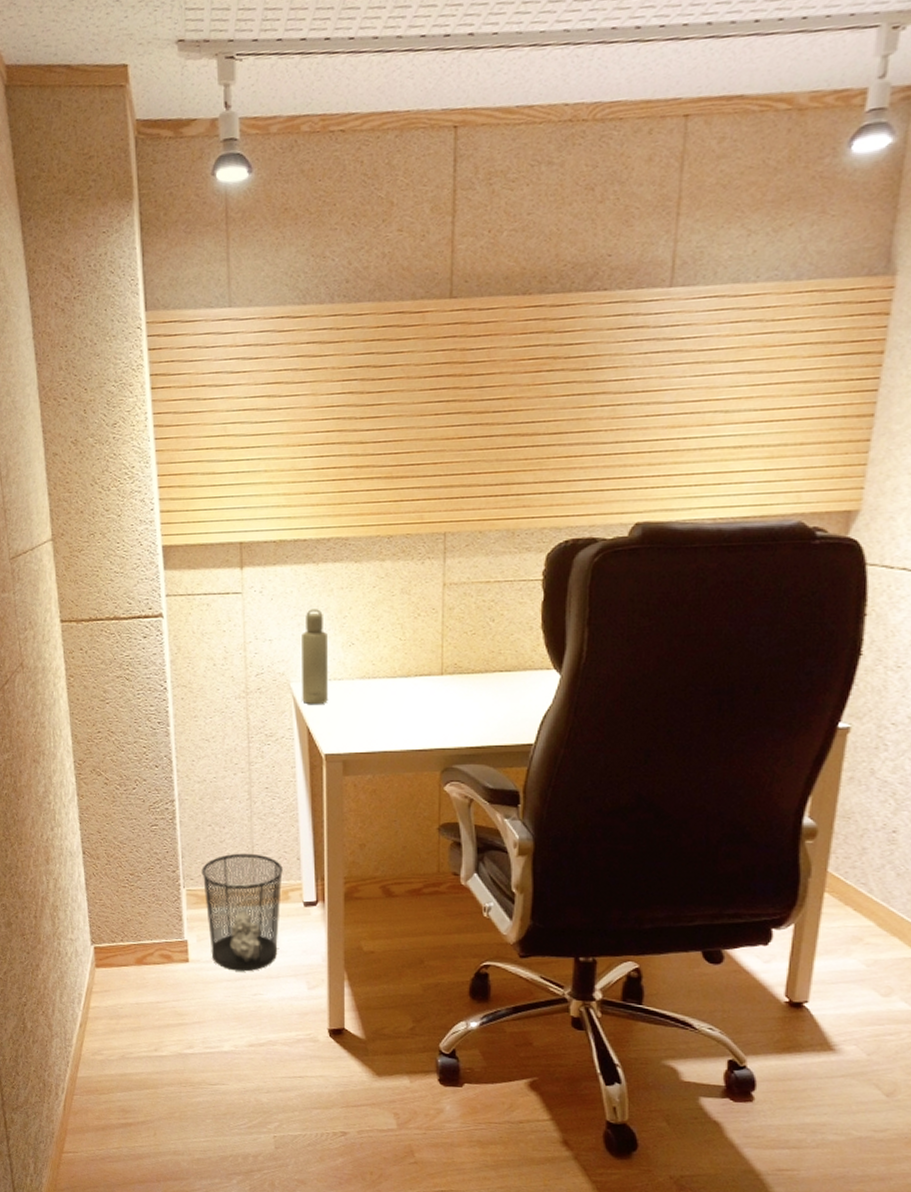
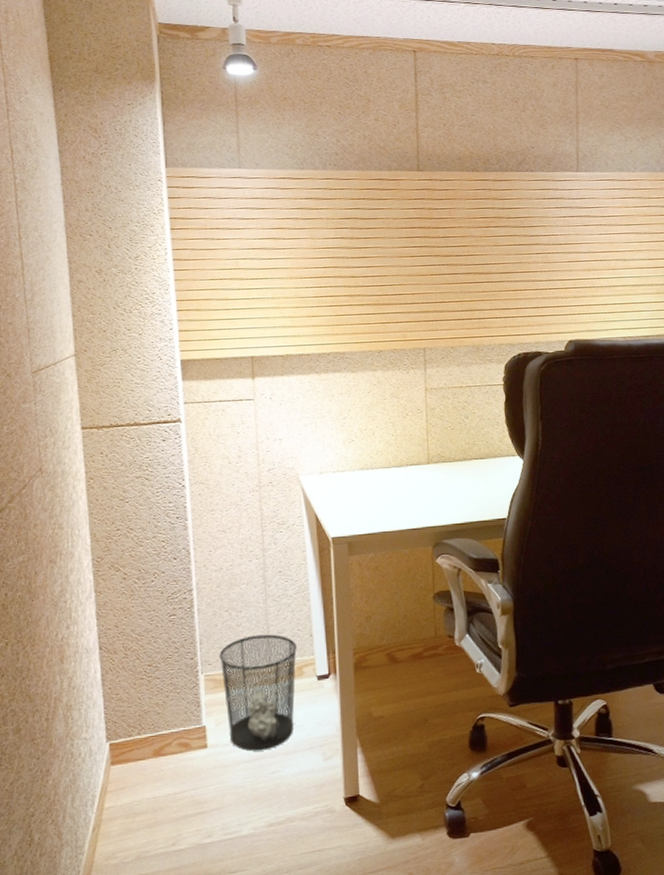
bottle: present [302,609,328,704] -> none [308,412,333,494]

